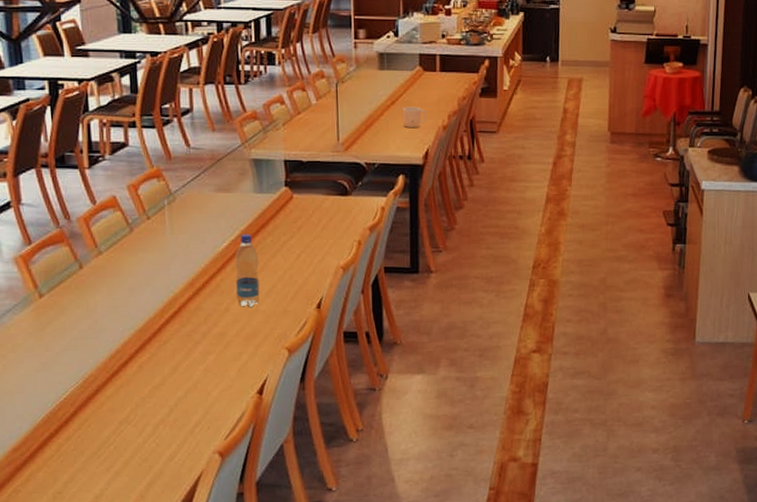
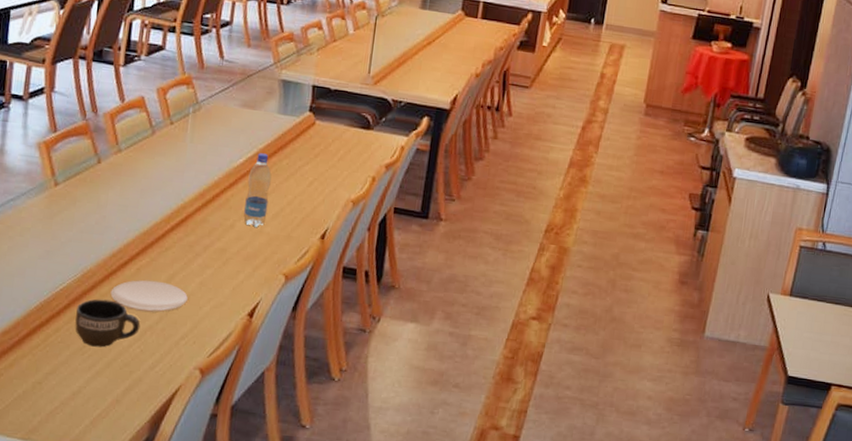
mug: none [84,401,152,449] -> present [75,299,141,347]
plate: none [116,374,195,407] -> present [110,279,188,313]
mug: present [402,106,427,127] -> none [435,49,461,72]

